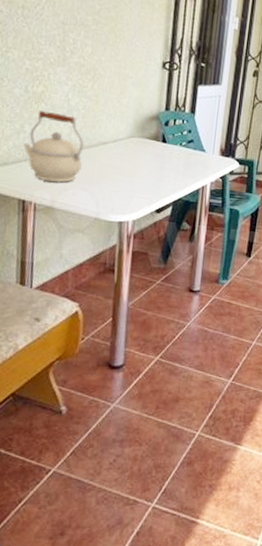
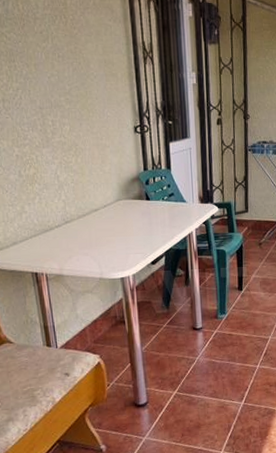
kettle: present [22,110,84,183] -> none [26,190,80,252]

